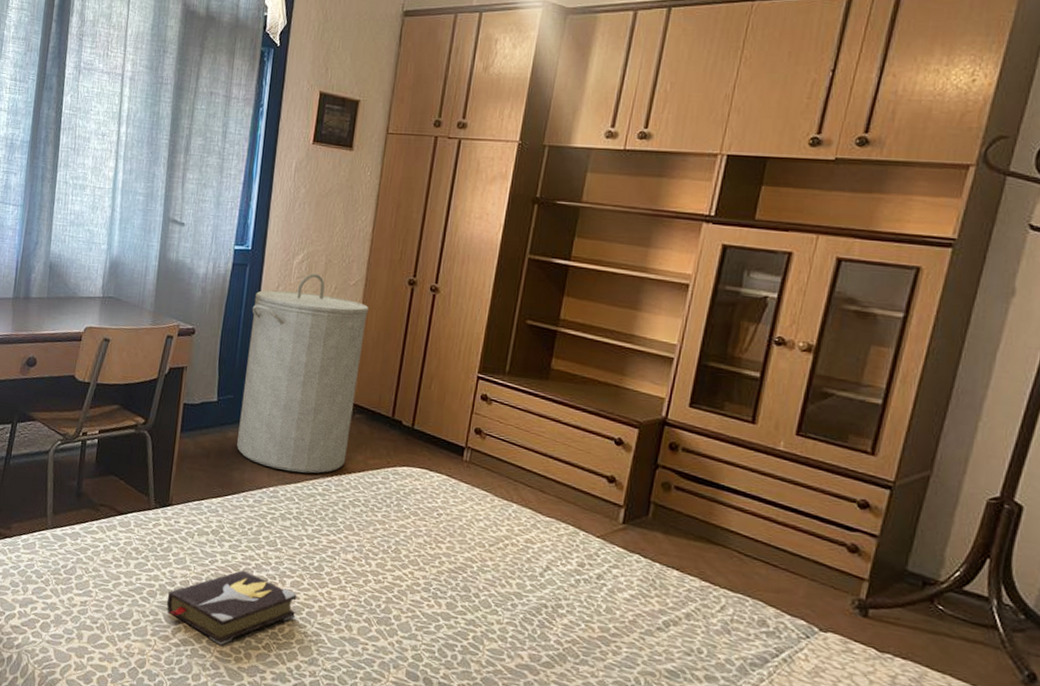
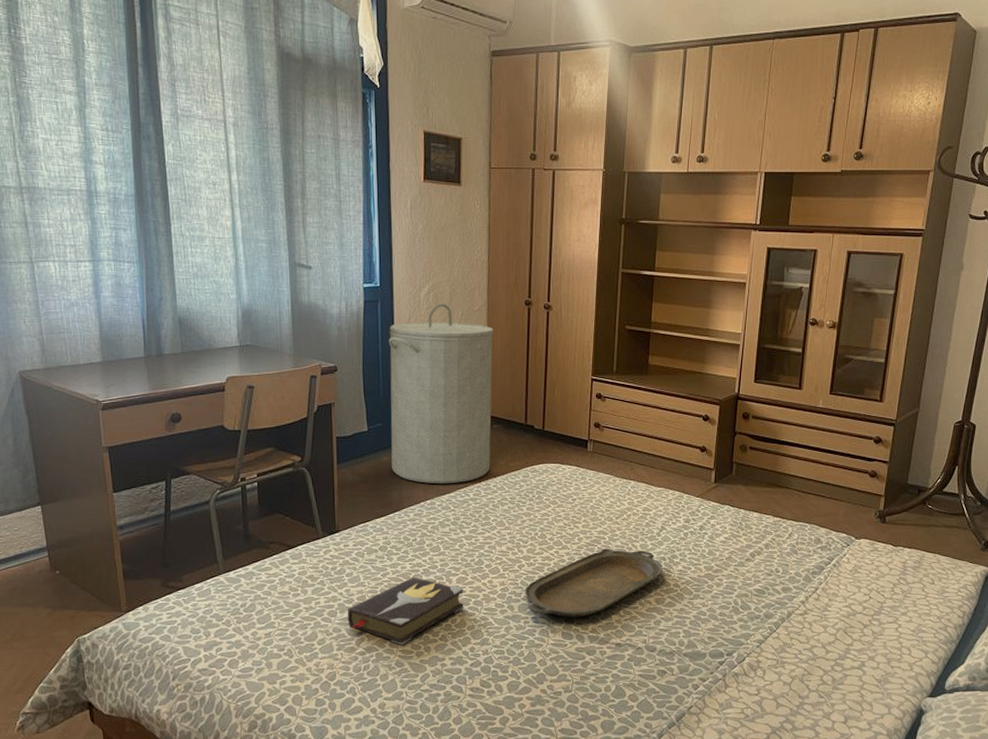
serving tray: none [367,579,543,658] -> present [525,548,663,618]

